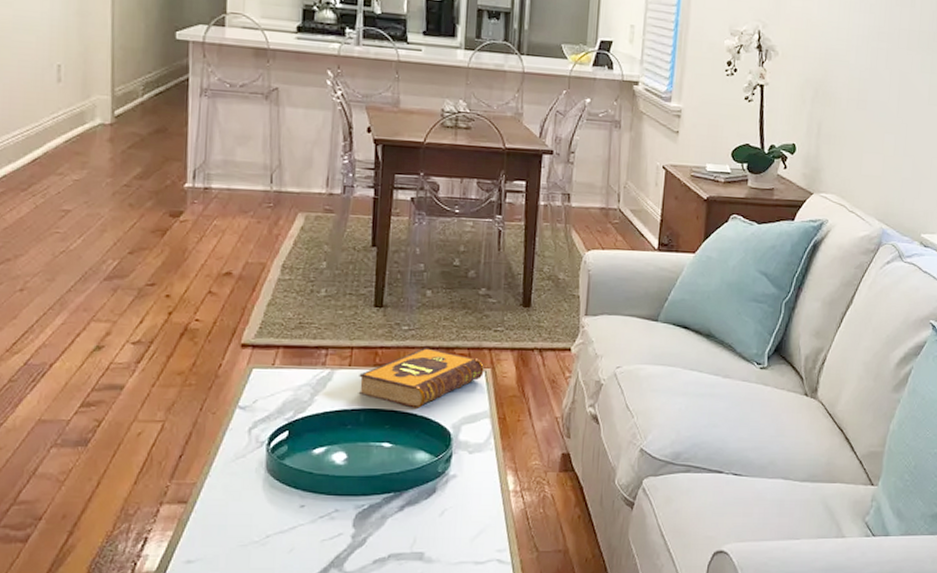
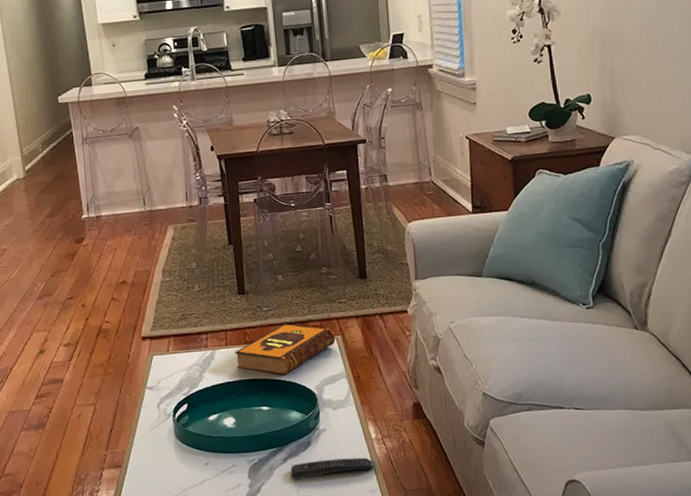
remote control: none [407,511,510,533] -> present [291,457,377,480]

